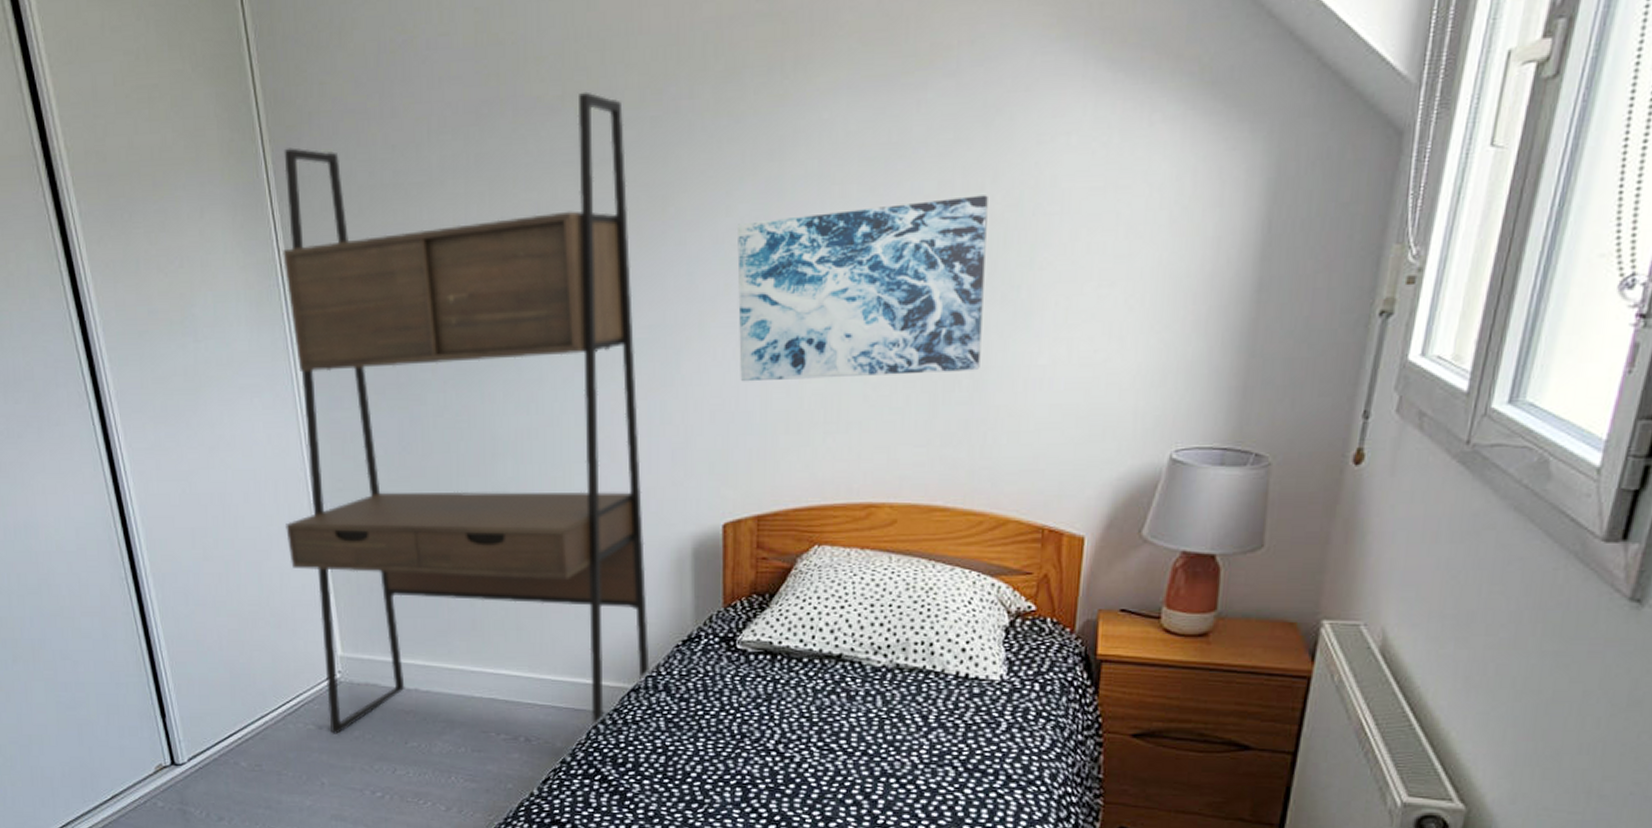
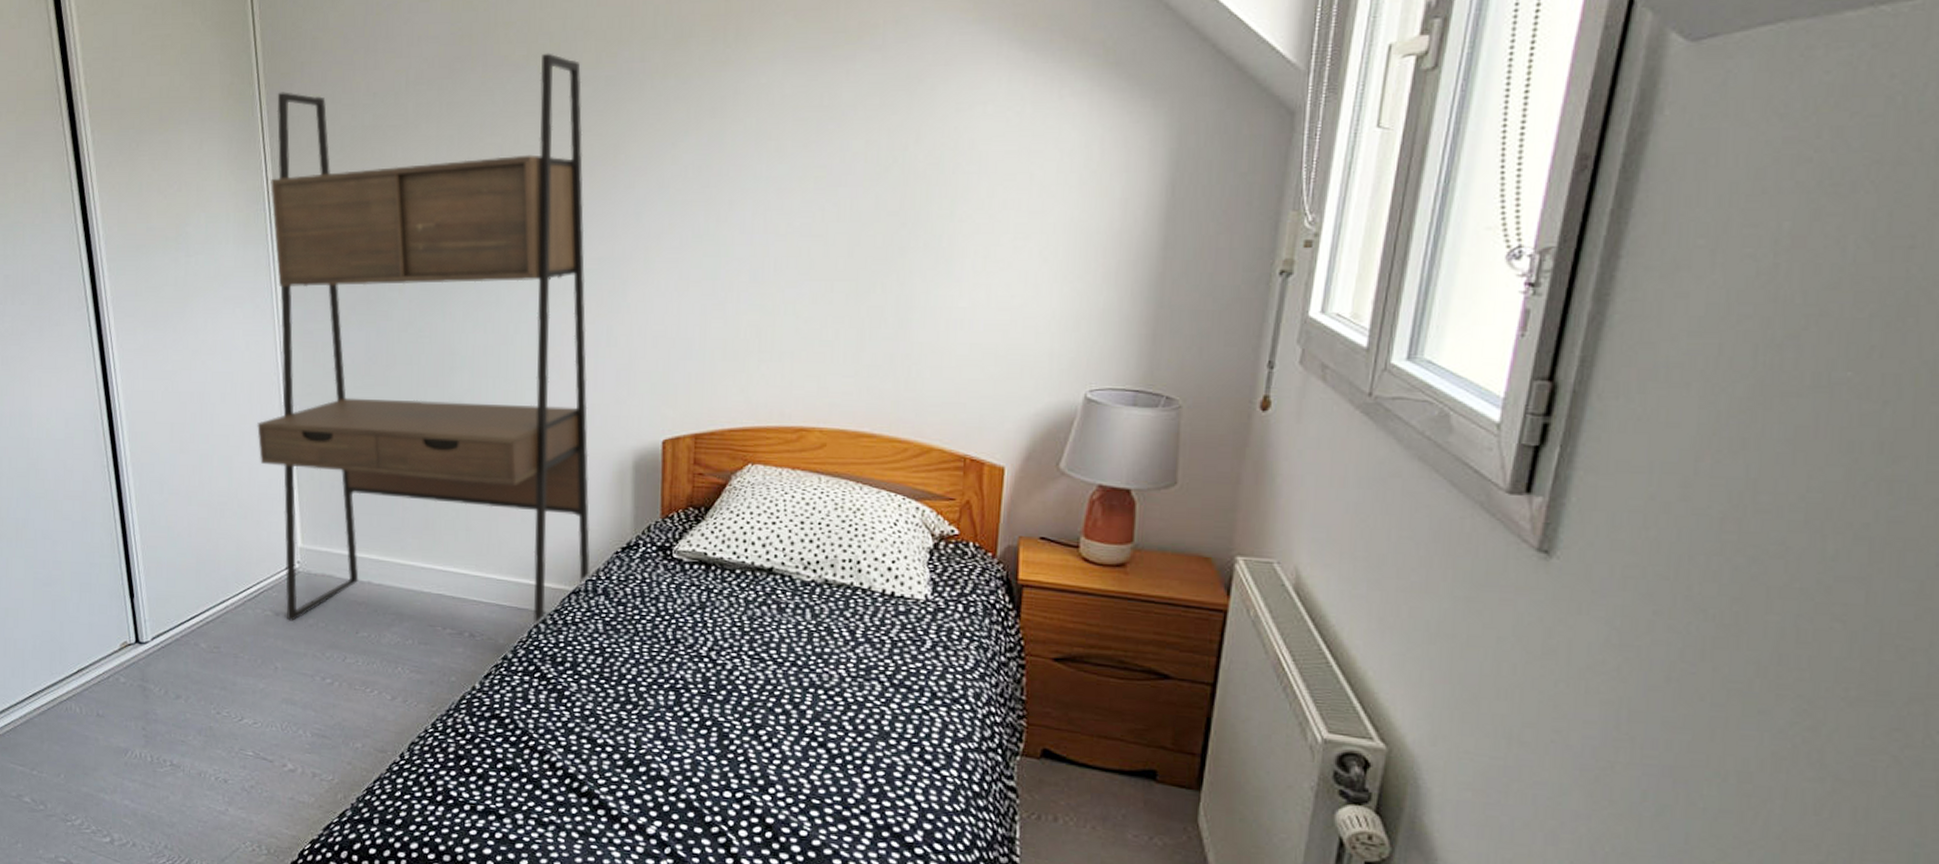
wall art: present [737,195,988,382] -> none [681,154,911,312]

